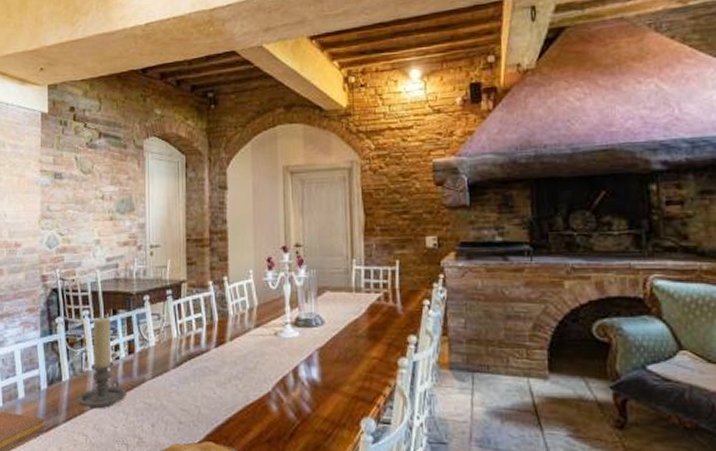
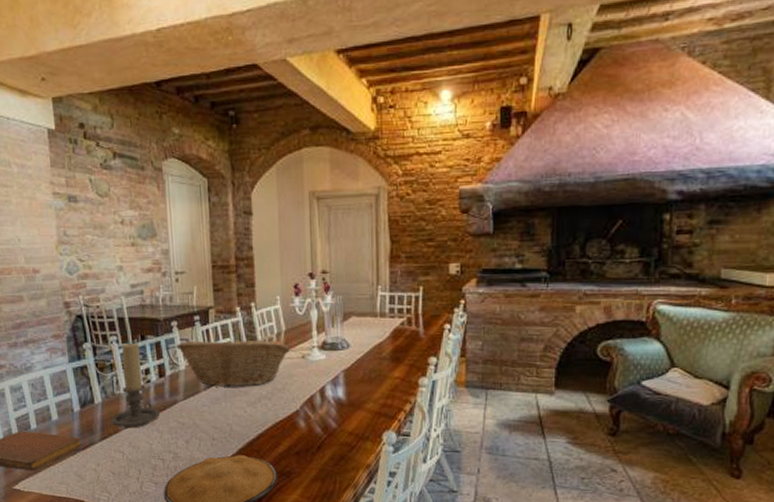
fruit basket: none [147,312,262,366] -> present [176,337,290,387]

